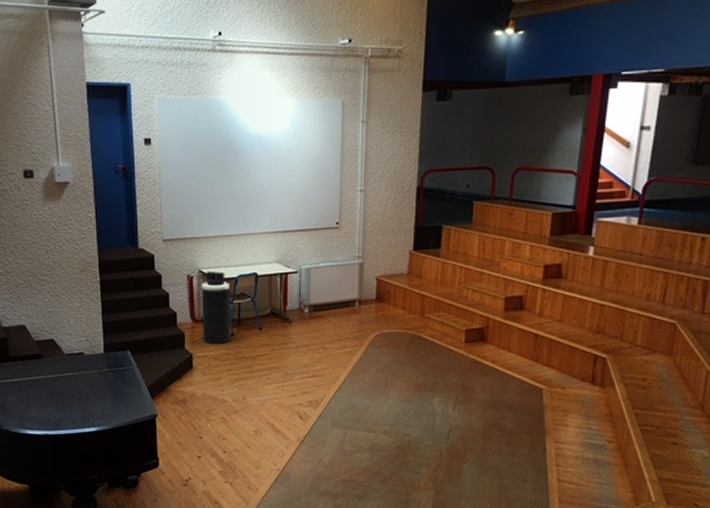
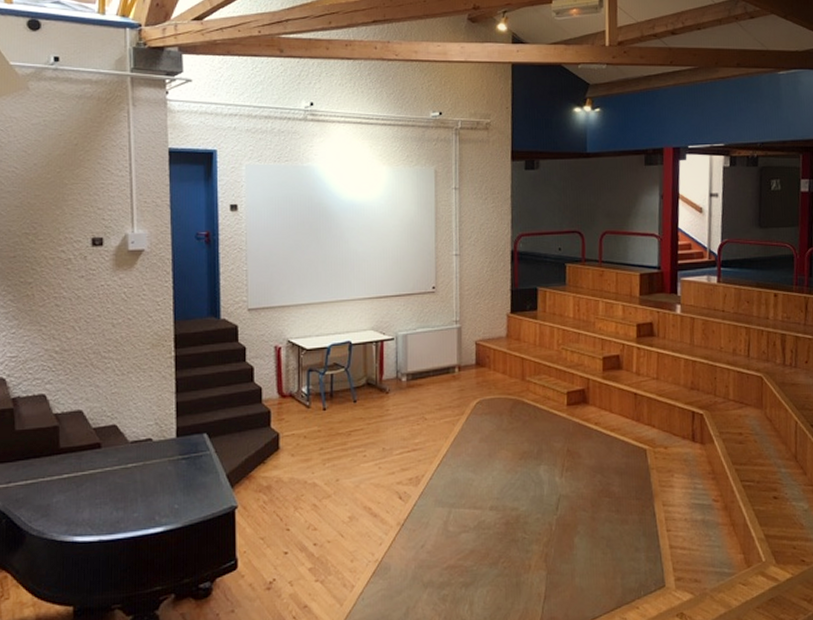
trash can: present [201,271,230,344] -> none [290,341,321,421]

